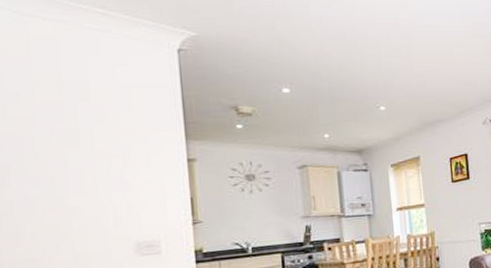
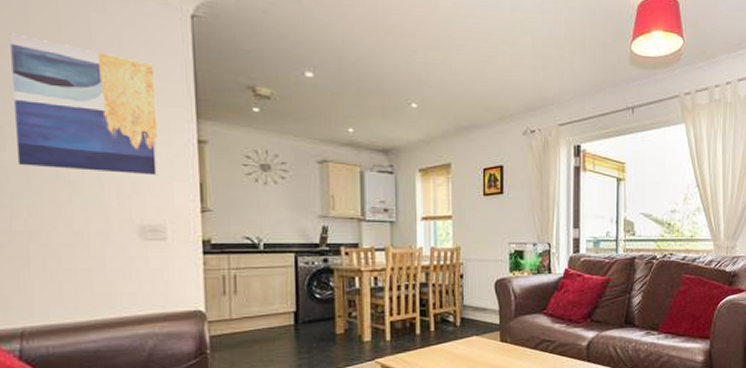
wall art: none [14,81,152,199] -> present [10,33,159,176]

